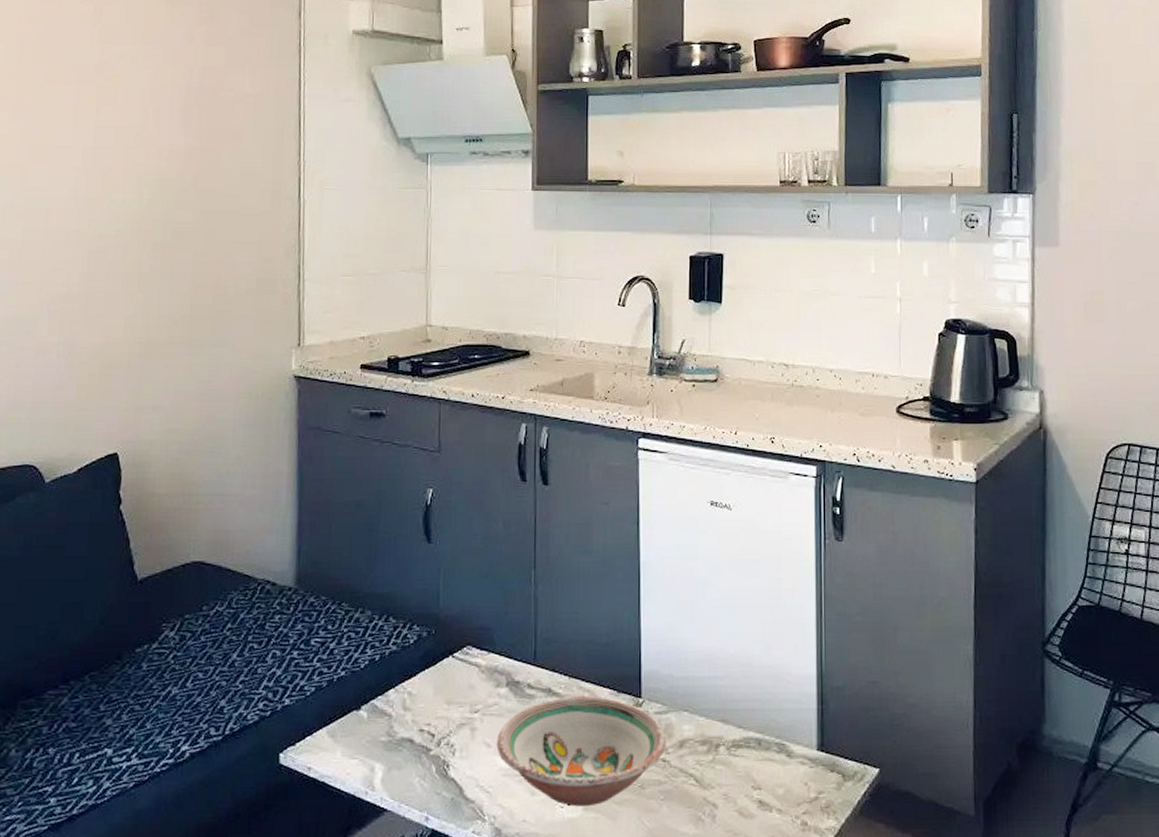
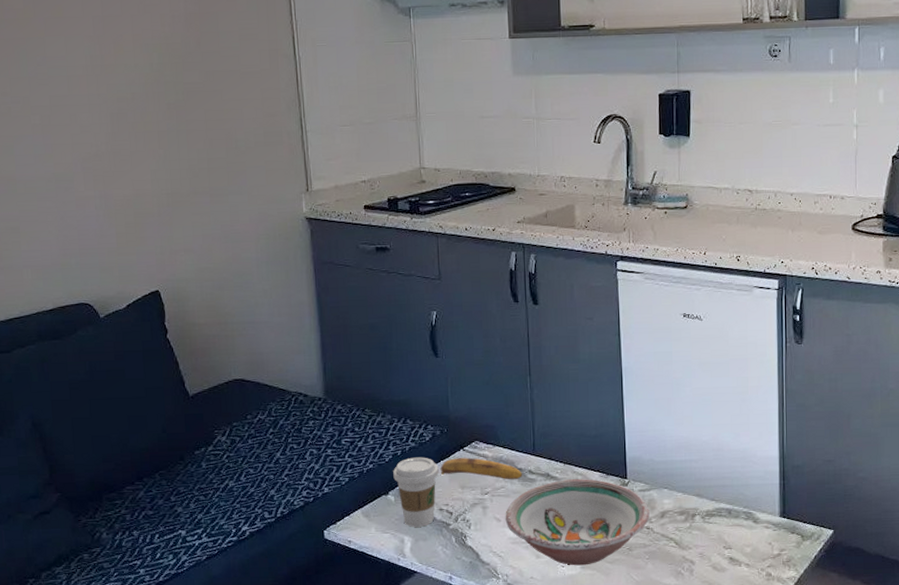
coffee cup: none [368,664,422,752] -> present [393,457,439,527]
banana: none [424,666,520,696] -> present [440,457,522,480]

